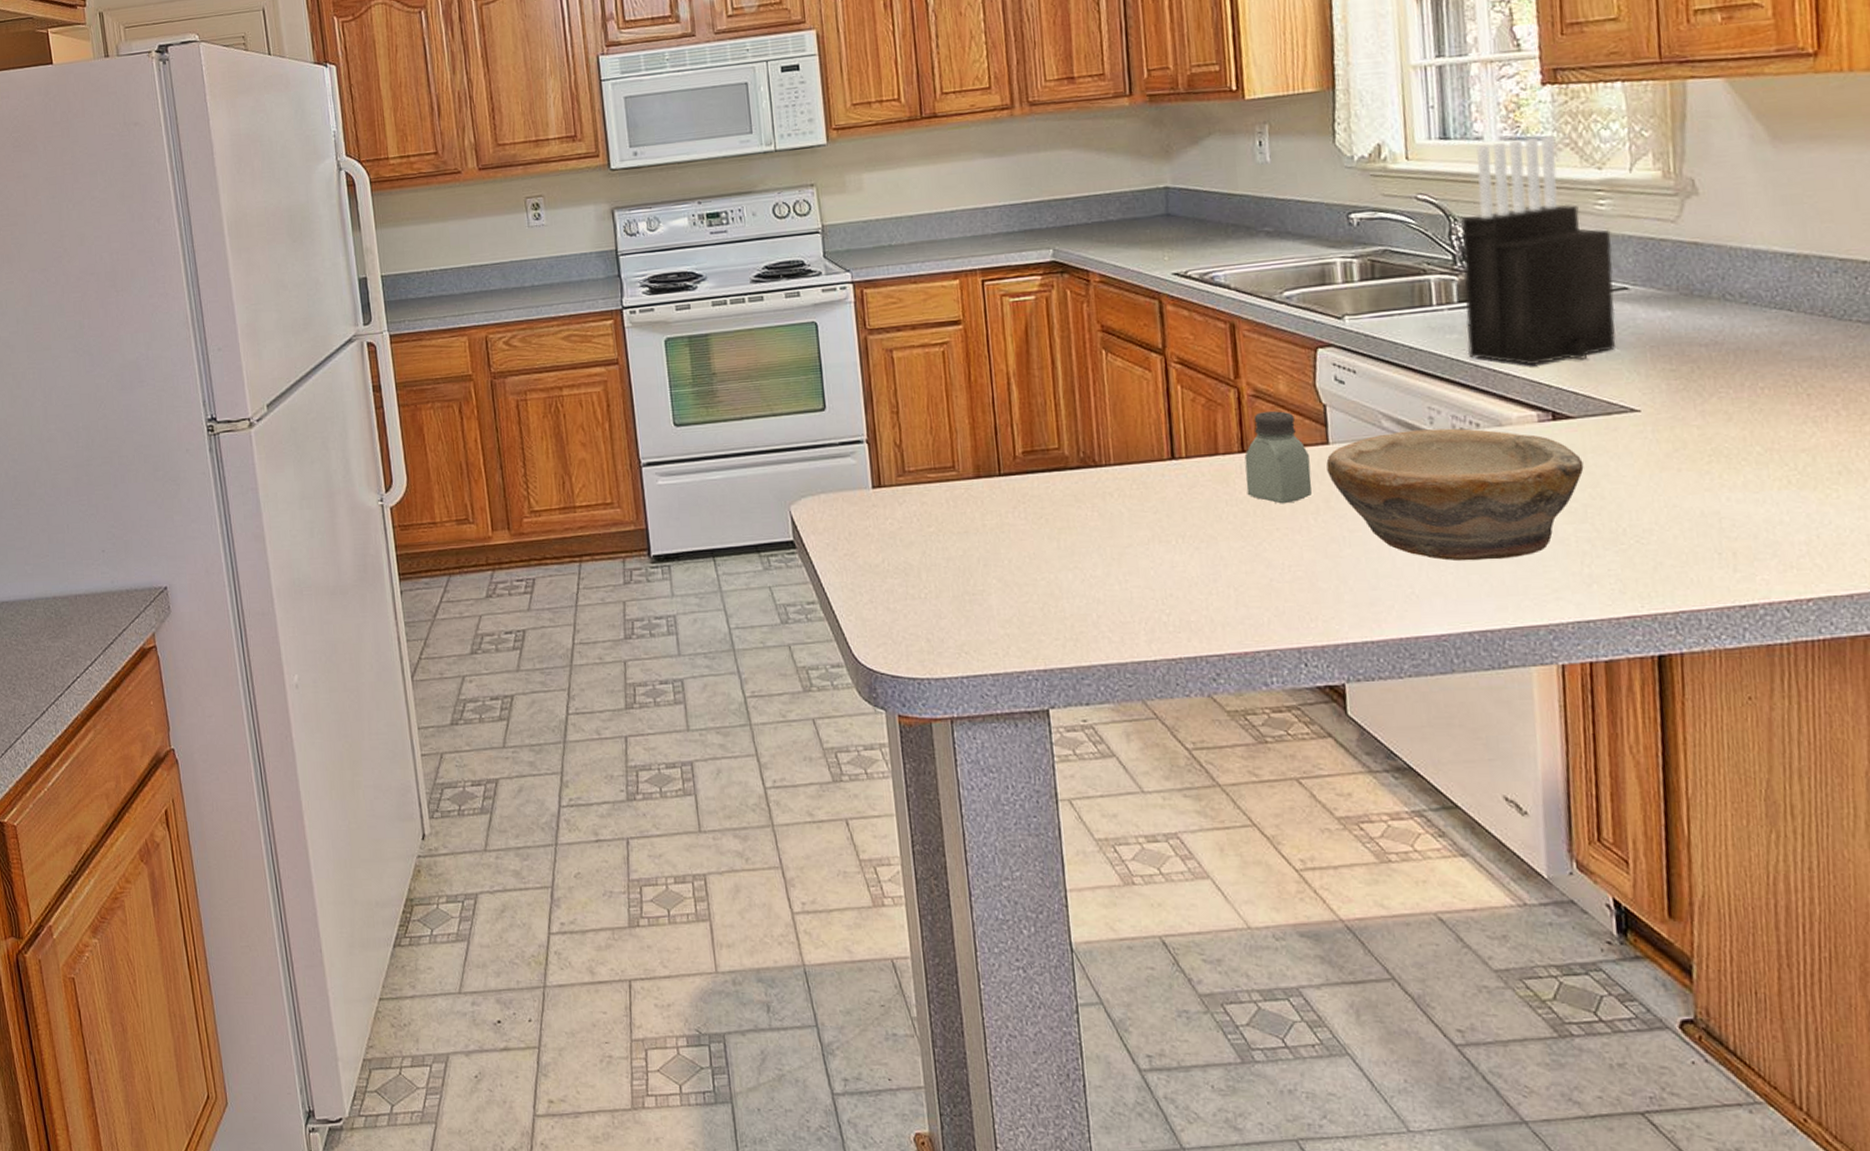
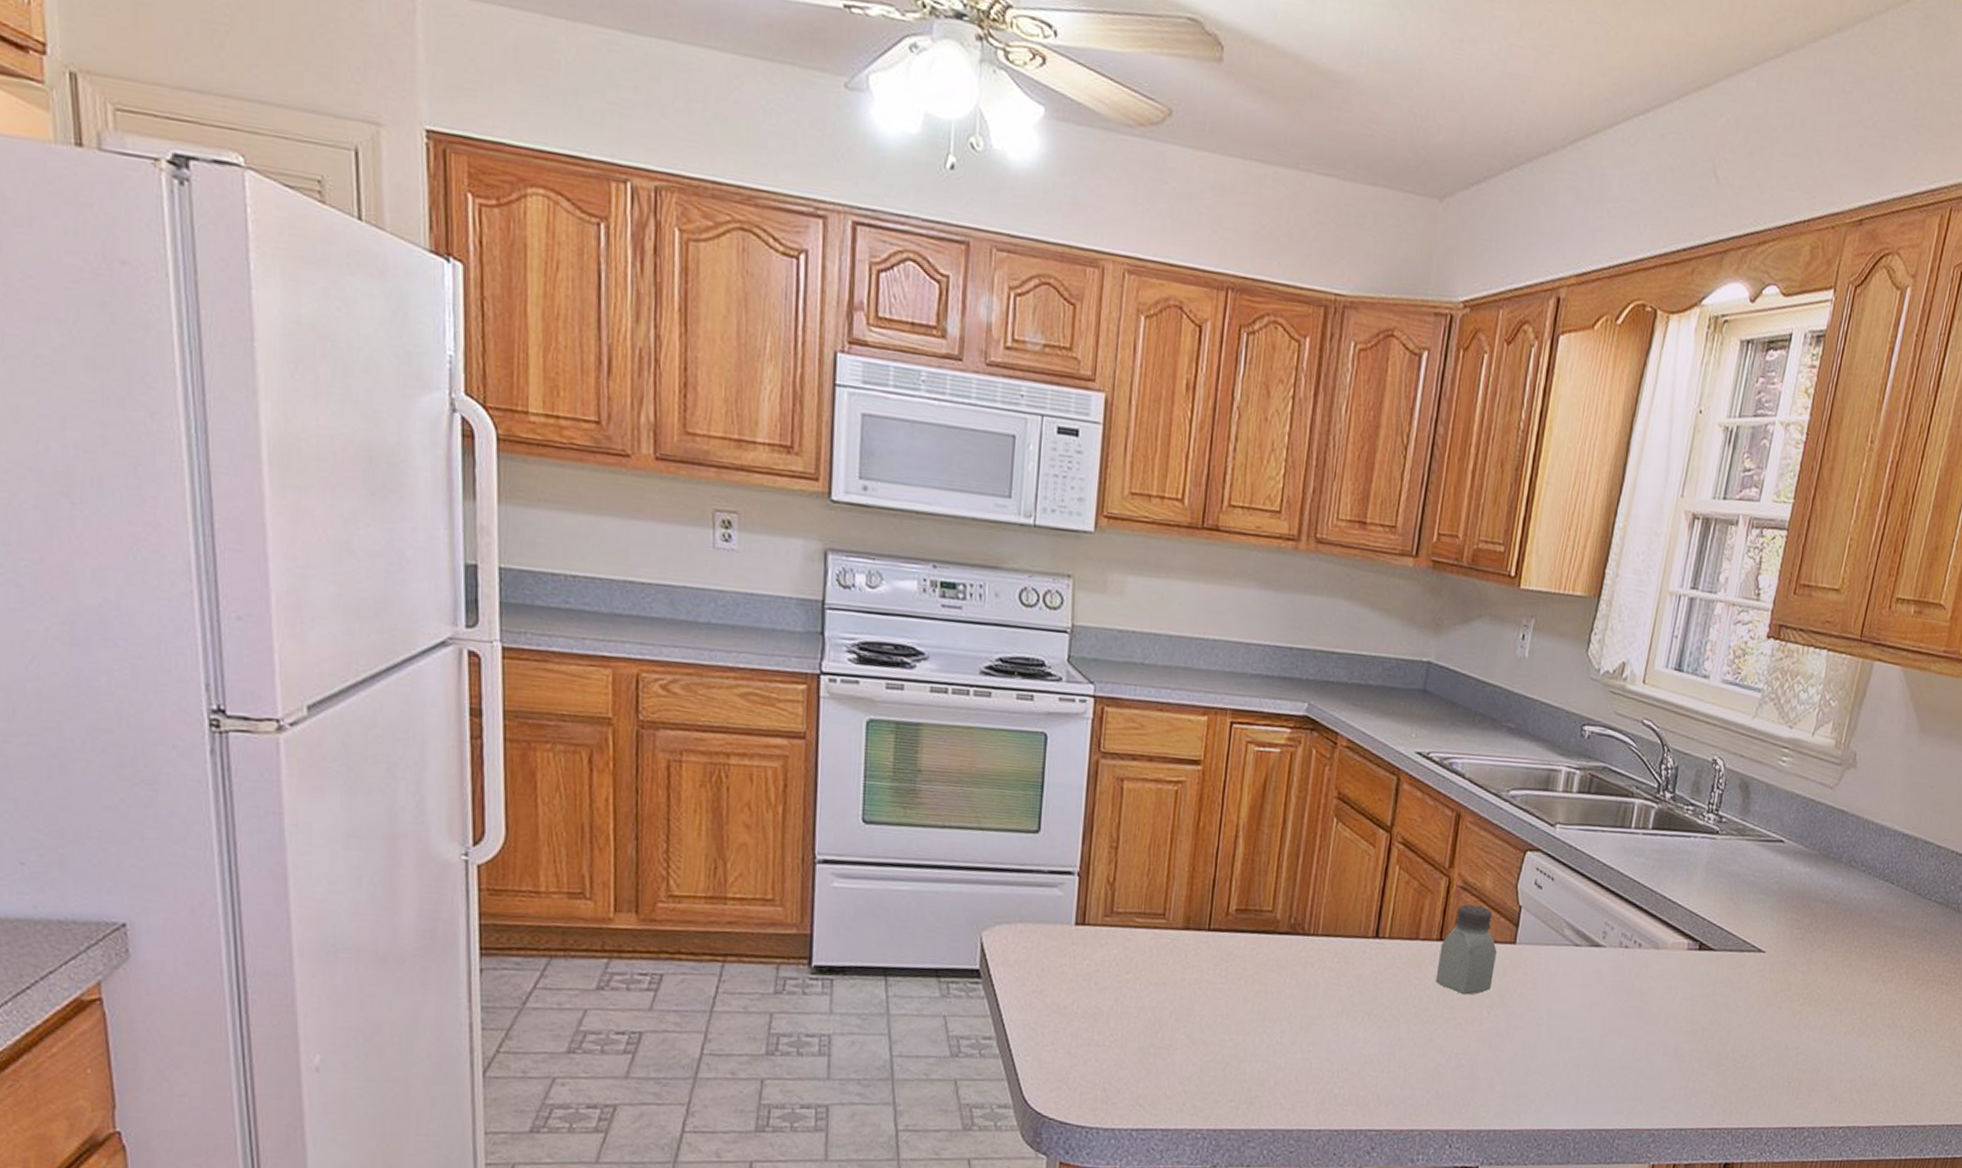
bowl: present [1326,428,1584,561] -> none [1508,941,1712,1068]
knife block: present [1460,135,1616,366] -> none [1648,683,1784,899]

